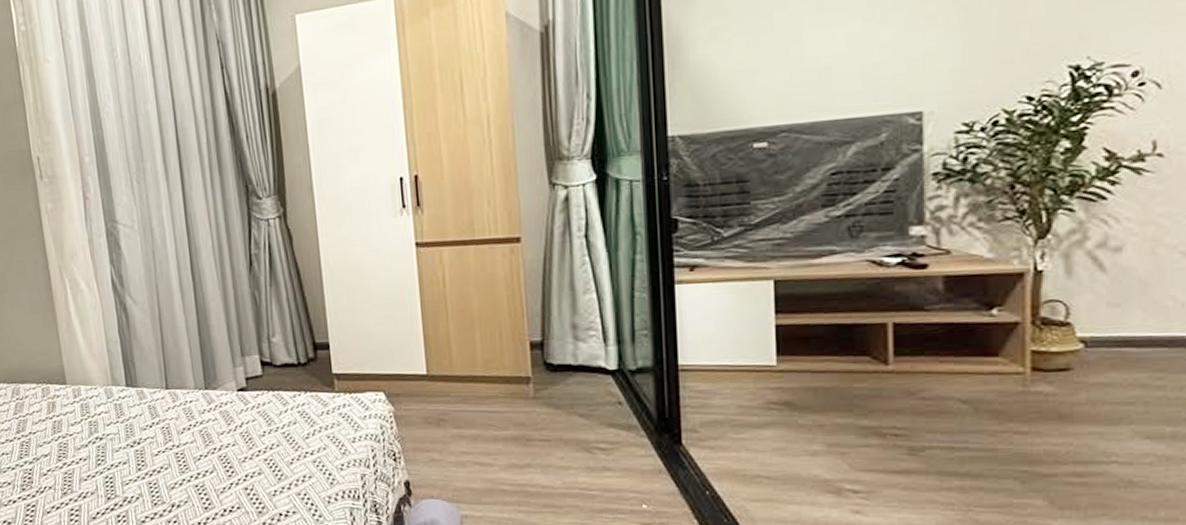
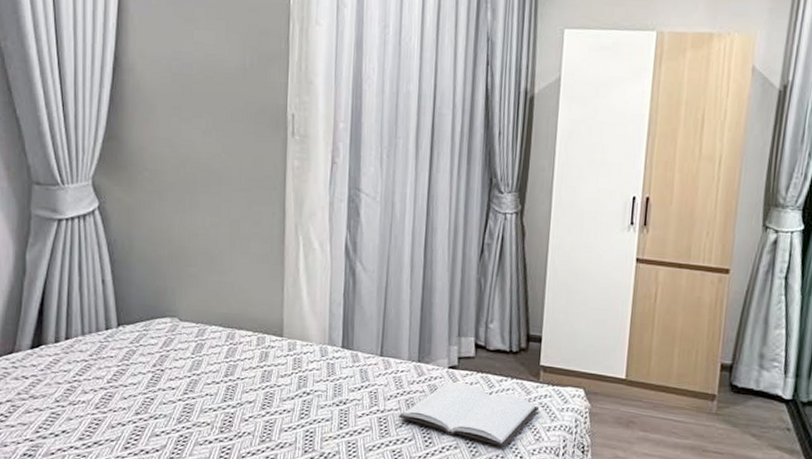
book: none [195,403,339,466] -> present [399,381,539,447]

